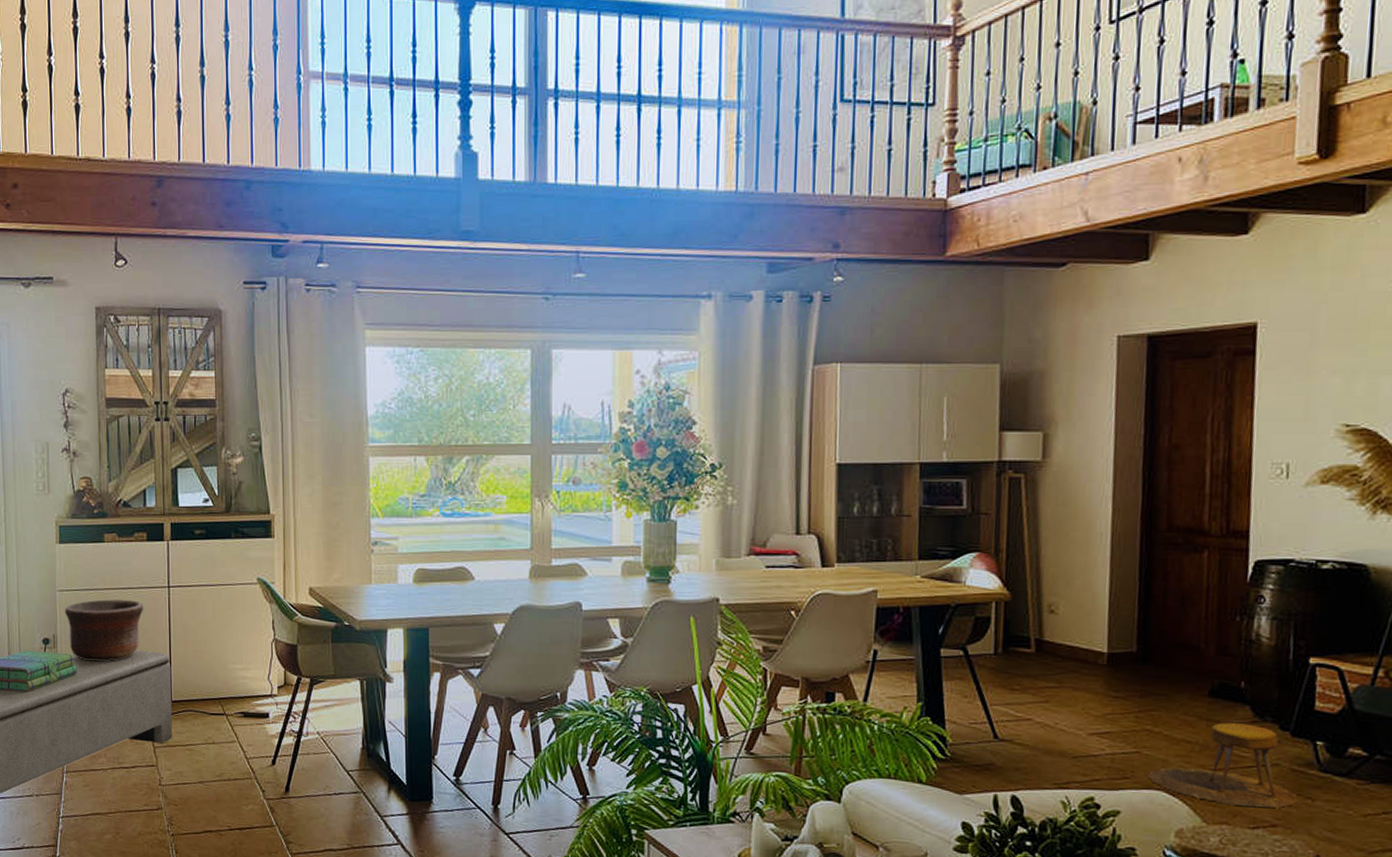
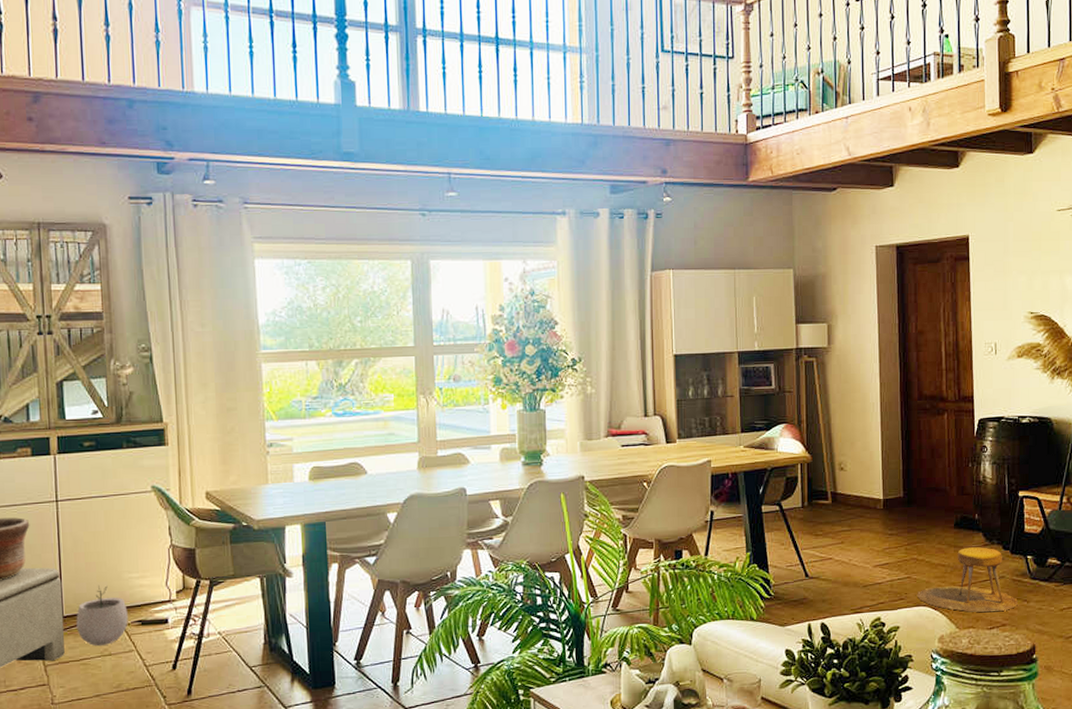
plant pot: none [183,674,231,734] -> present [76,585,128,646]

